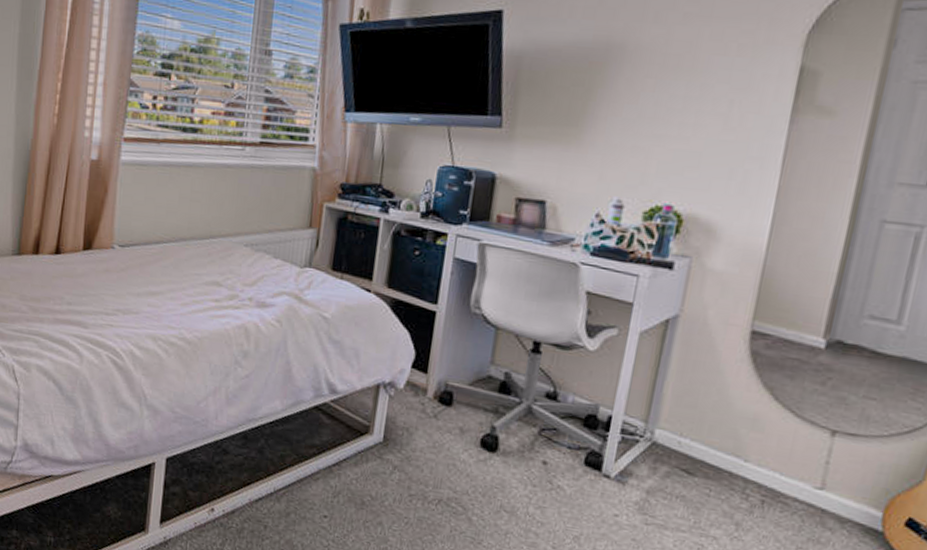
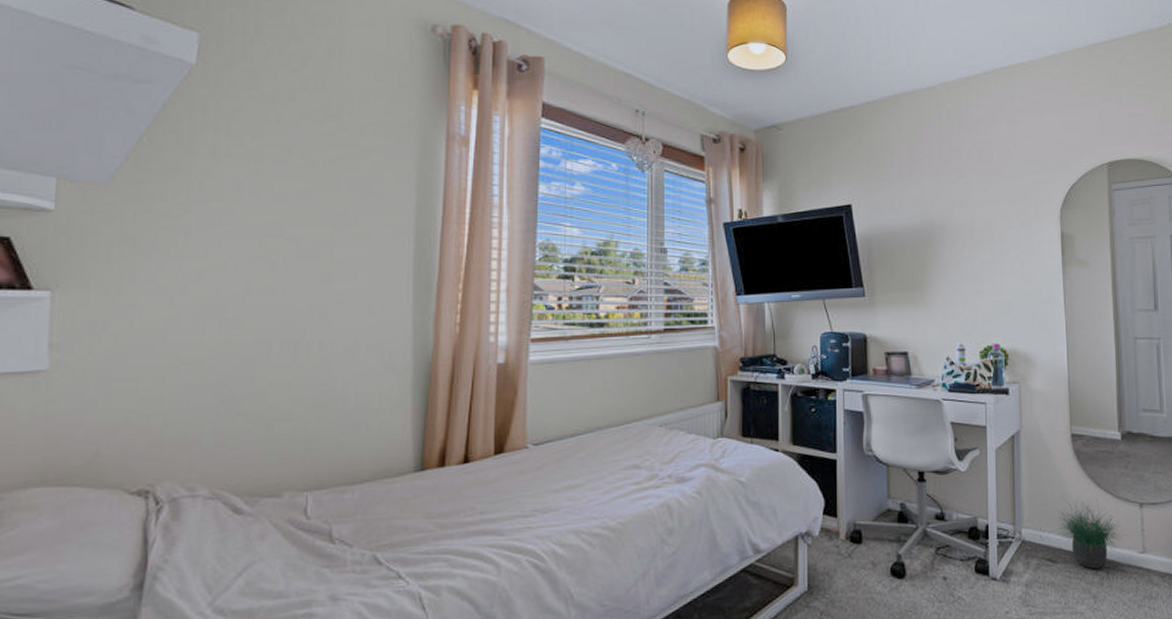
potted plant: none [700,406,799,494] -> present [1055,498,1124,569]

